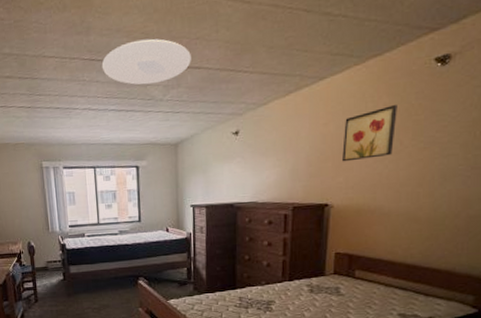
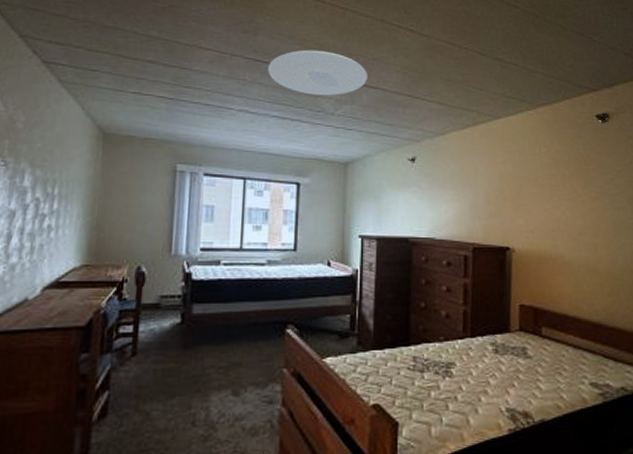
wall art: present [342,105,397,162] -> none [520,153,569,204]

